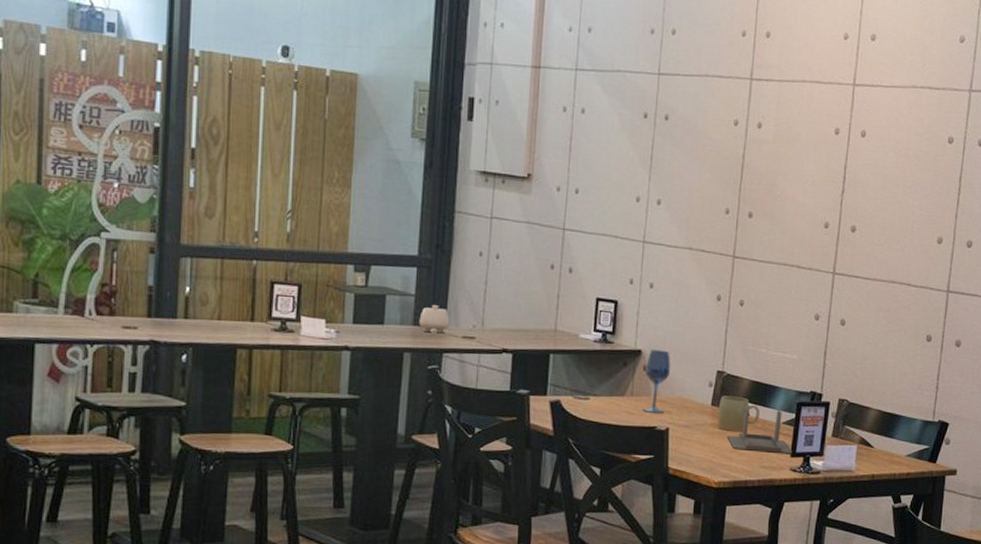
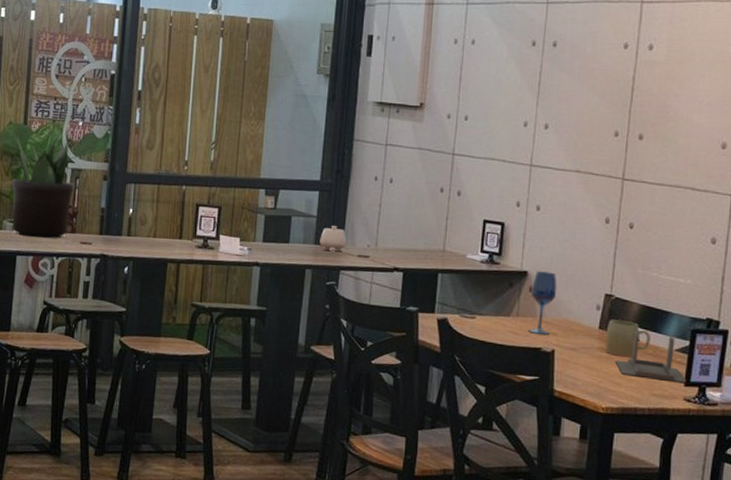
planter: none [23,197,112,322] -> present [11,135,75,238]

